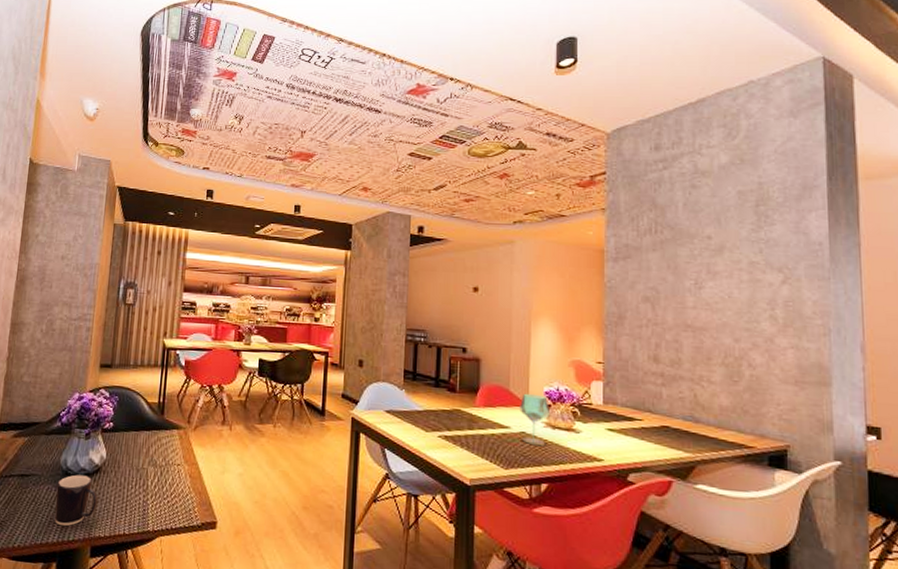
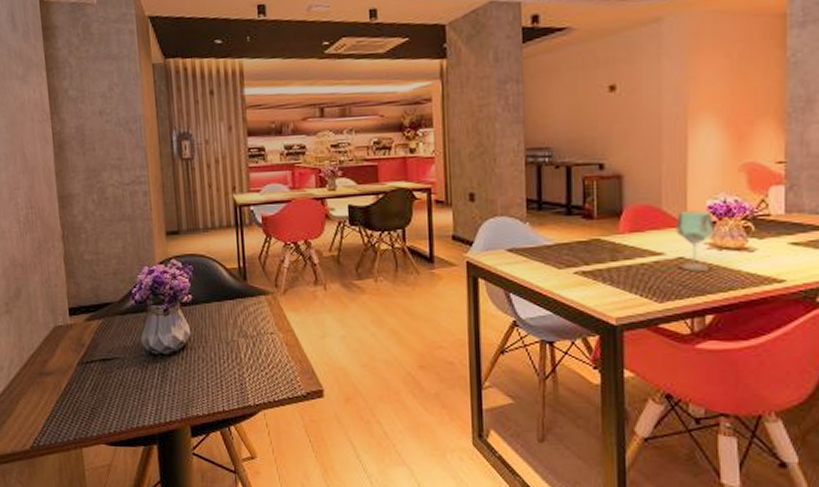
mug: present [55,474,97,527] -> none [142,354,189,408]

